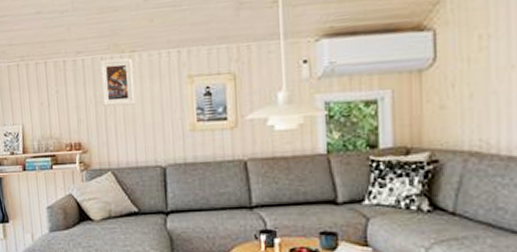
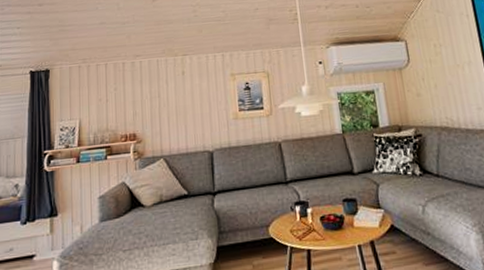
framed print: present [99,58,136,107] -> none [155,60,186,101]

